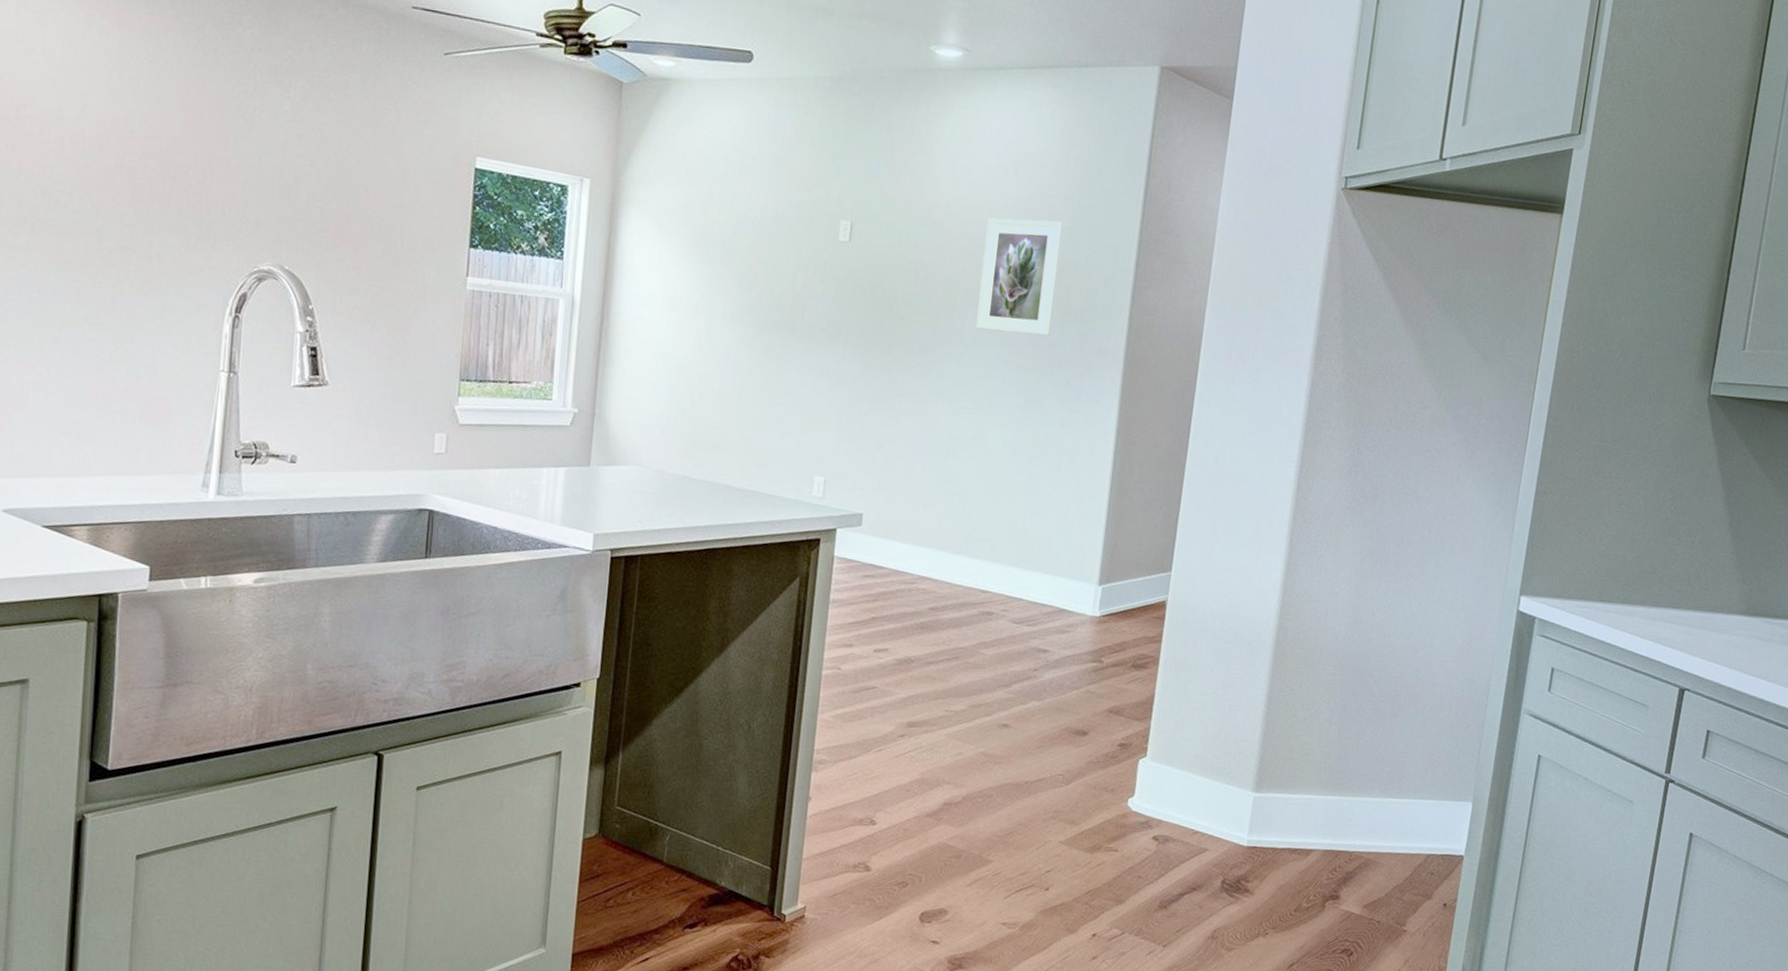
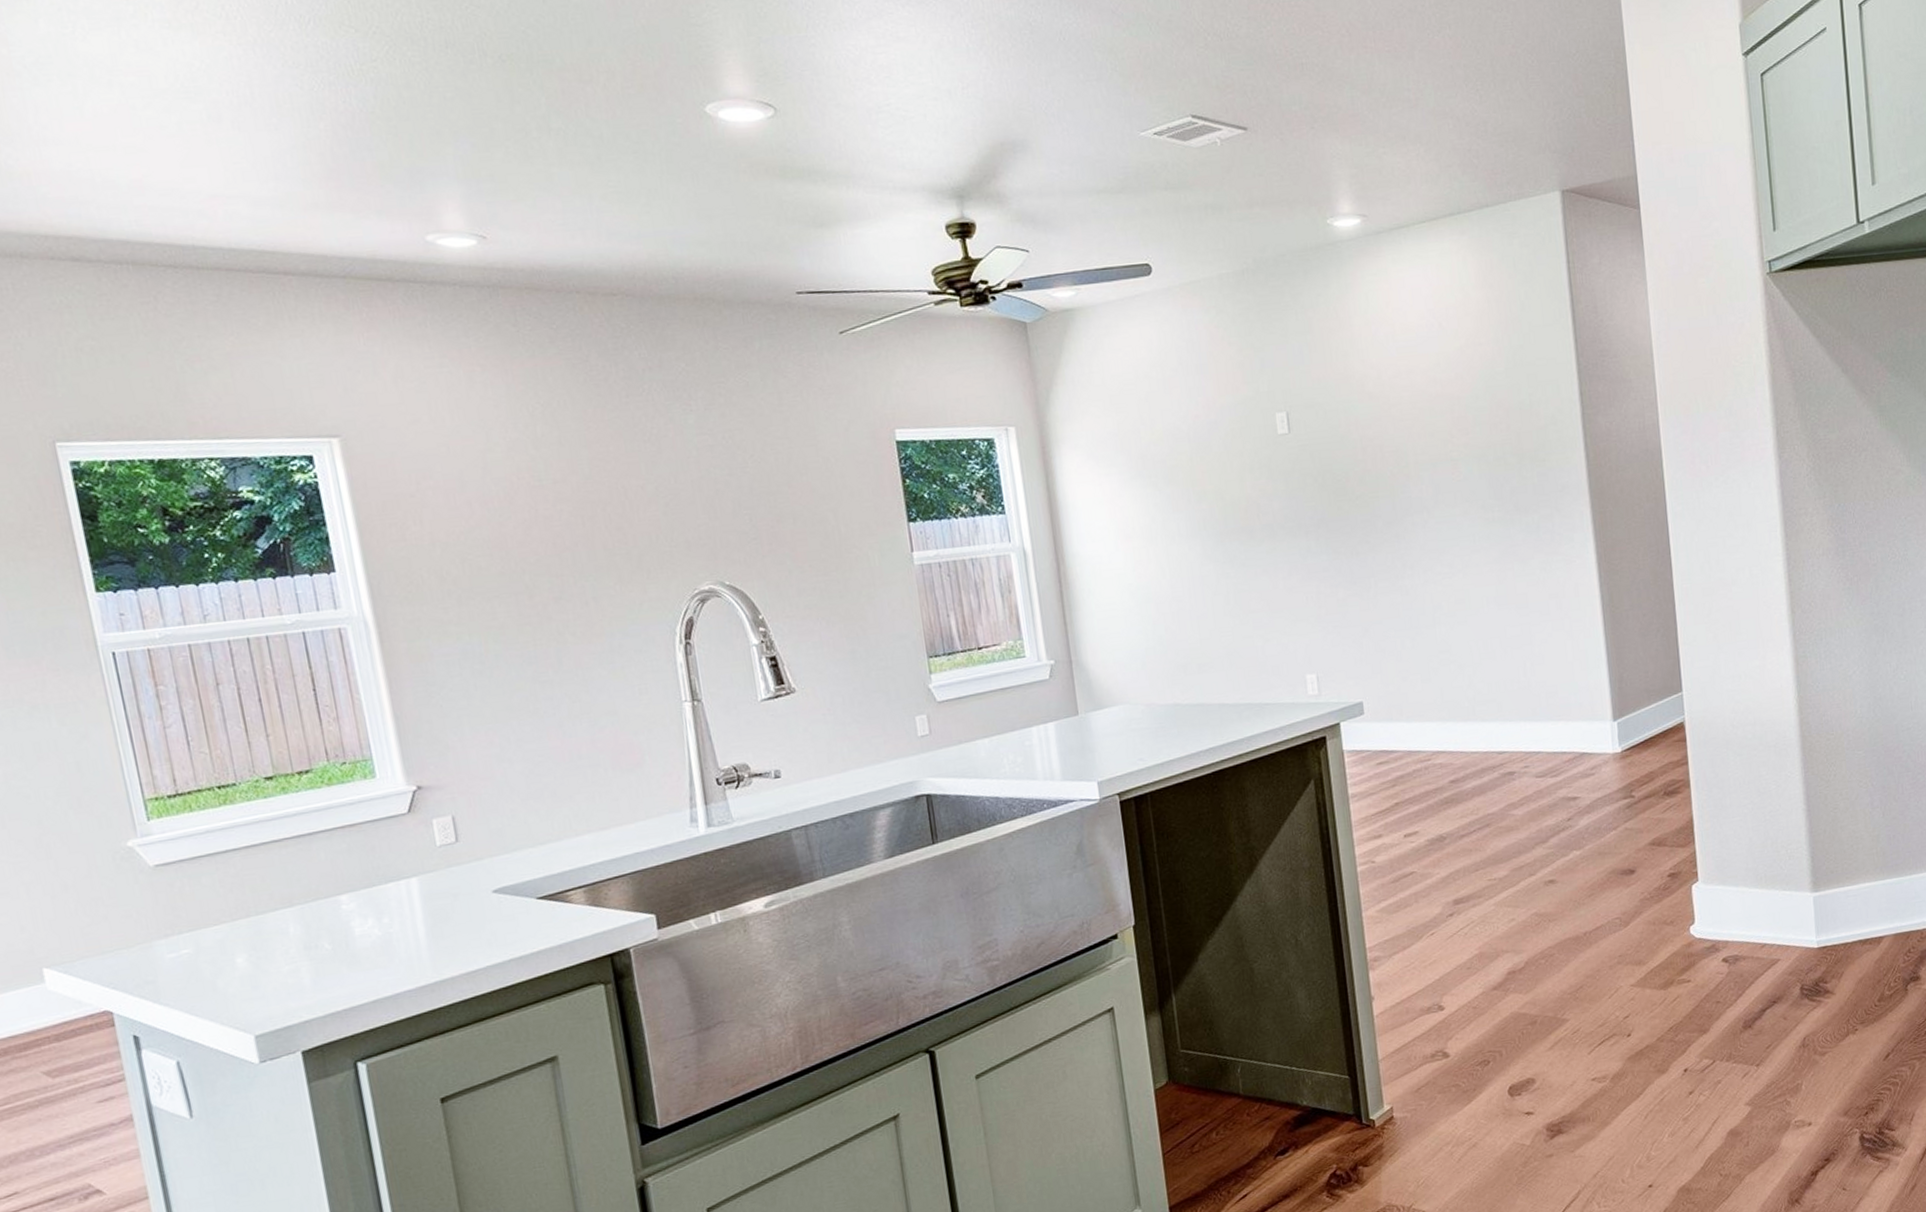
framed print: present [975,218,1064,337] -> none [1422,366,1511,492]

